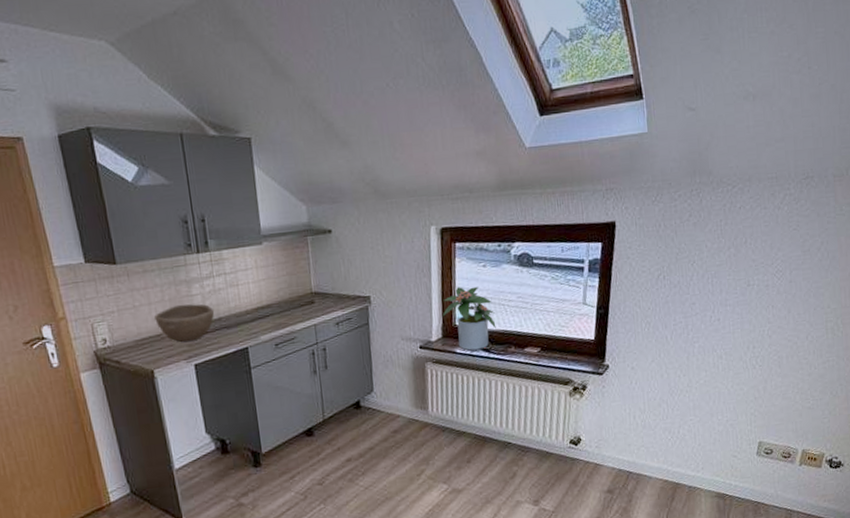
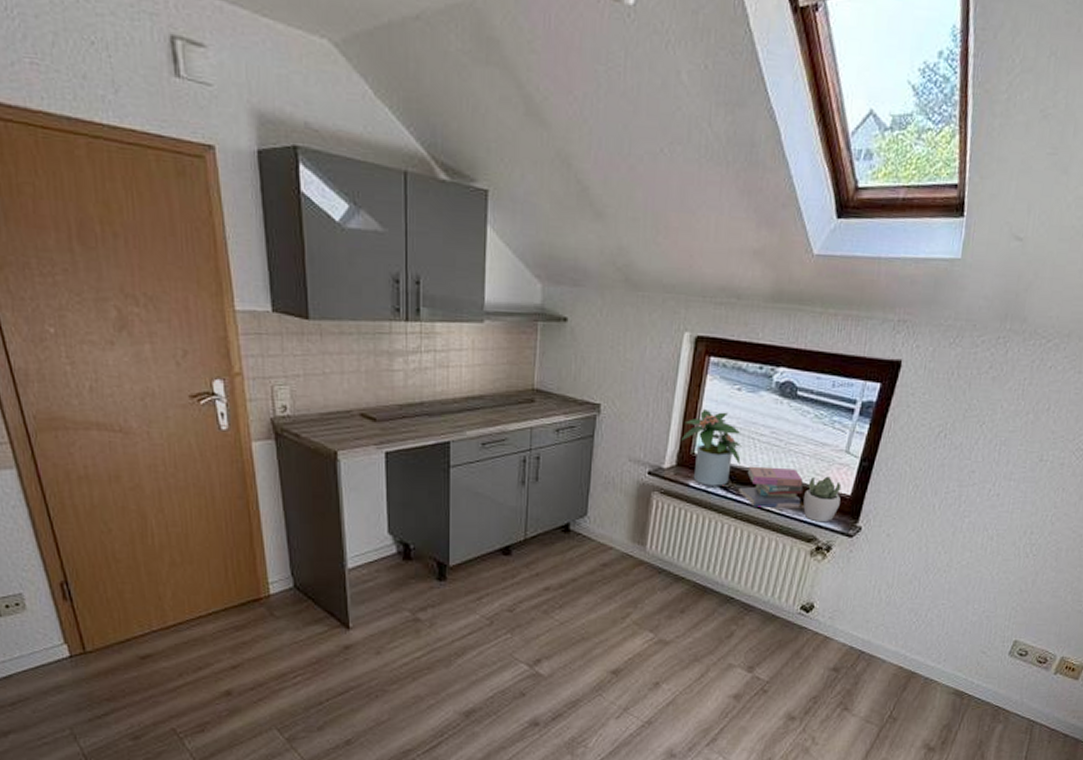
bowl: present [154,303,215,342] -> none [346,379,417,425]
books: none [498,325,554,362] -> present [738,466,804,509]
succulent plant: none [554,326,587,367] -> present [802,476,842,523]

